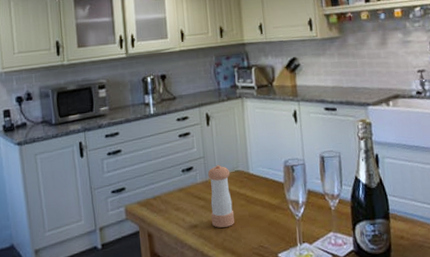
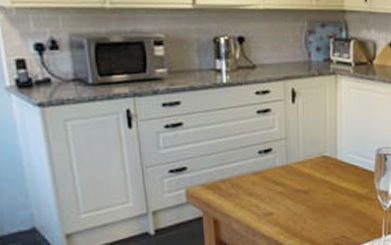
pepper shaker: present [208,165,235,228] -> none [289,148,317,216]

